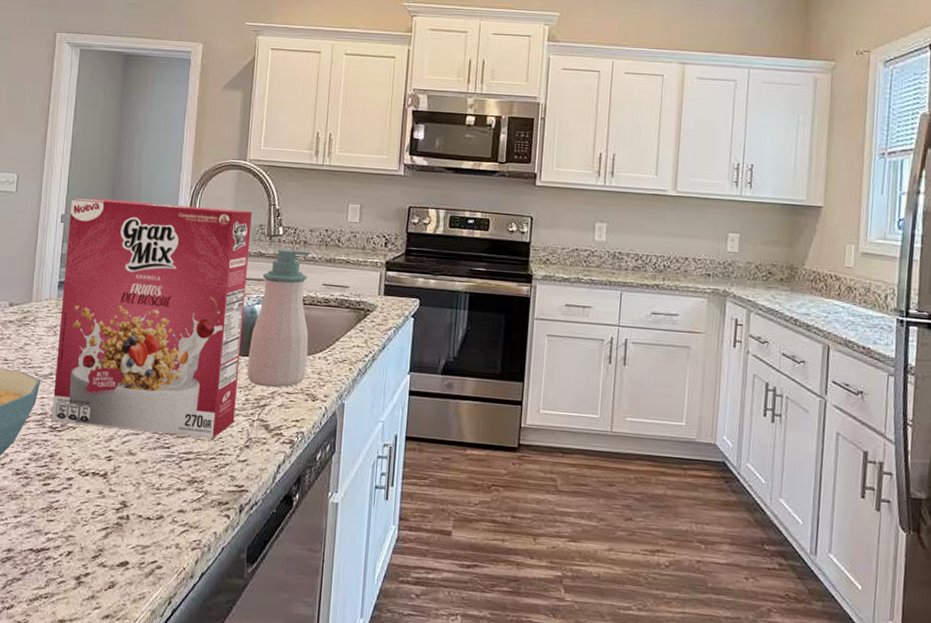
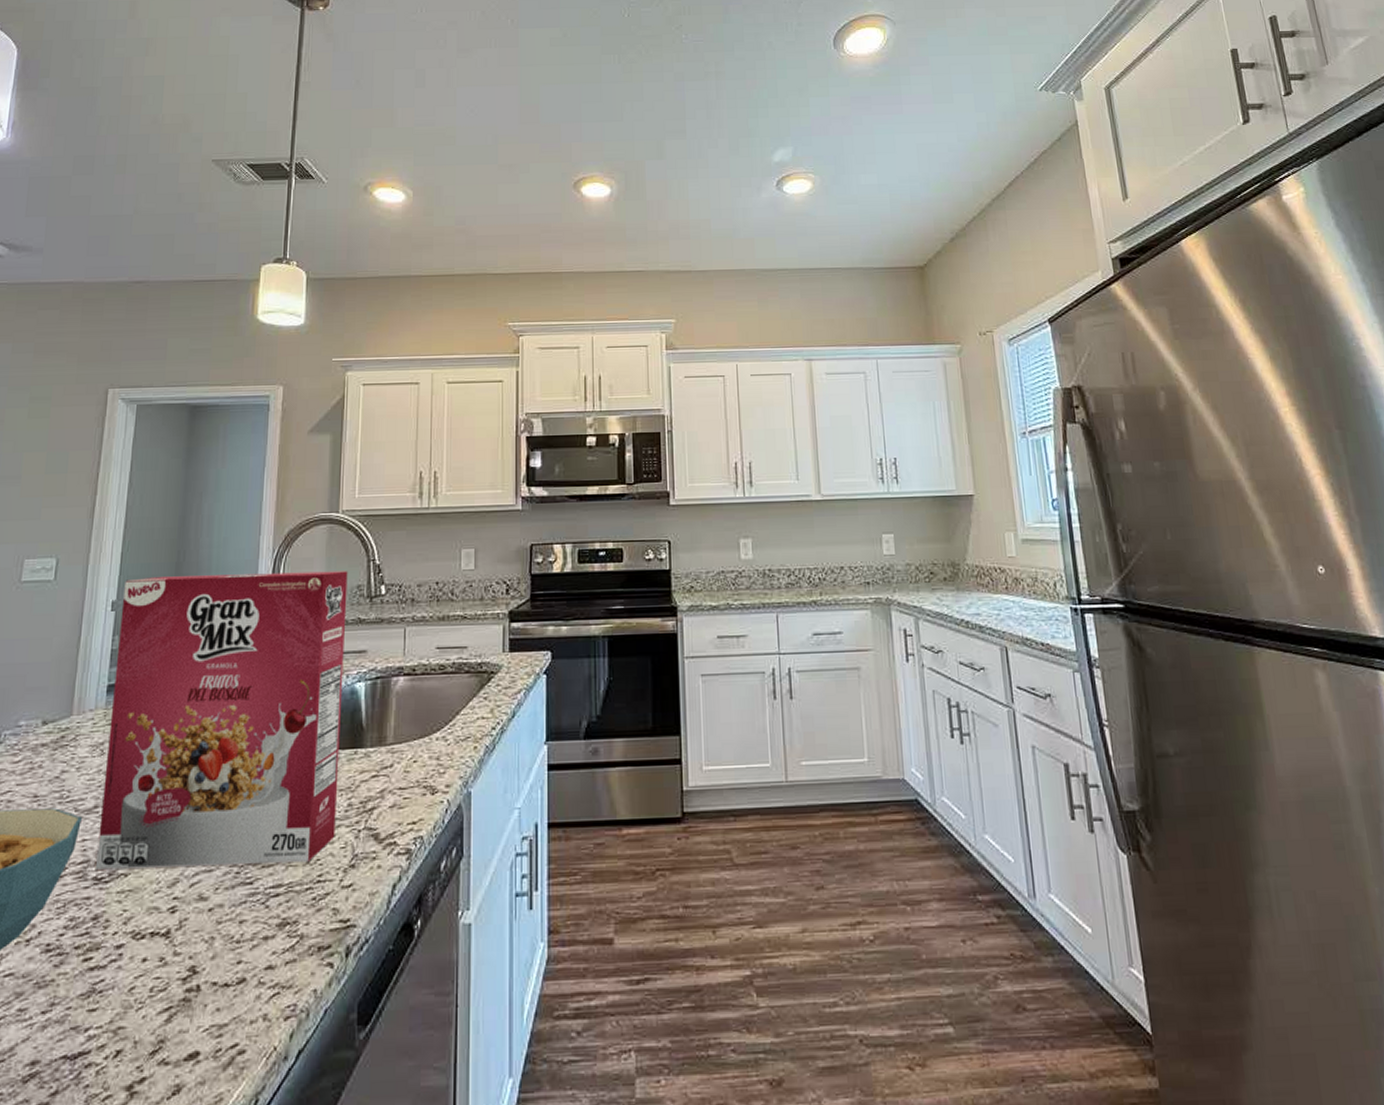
soap bottle: present [247,249,310,388] -> none [349,610,423,785]

